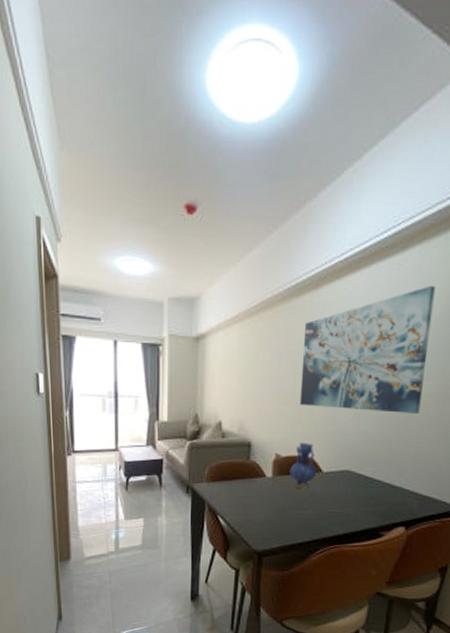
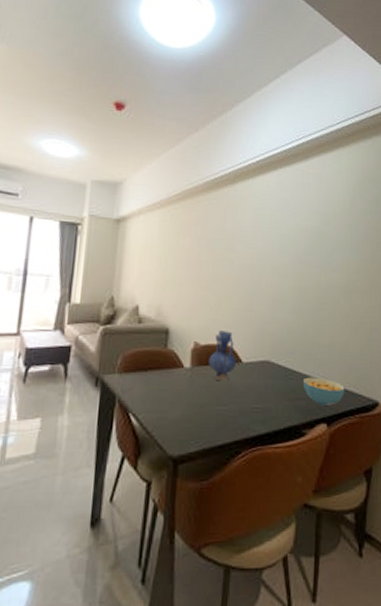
wall art: present [299,285,435,414] -> none [218,190,334,304]
cereal bowl: none [383,485,427,511] -> present [302,377,345,406]

